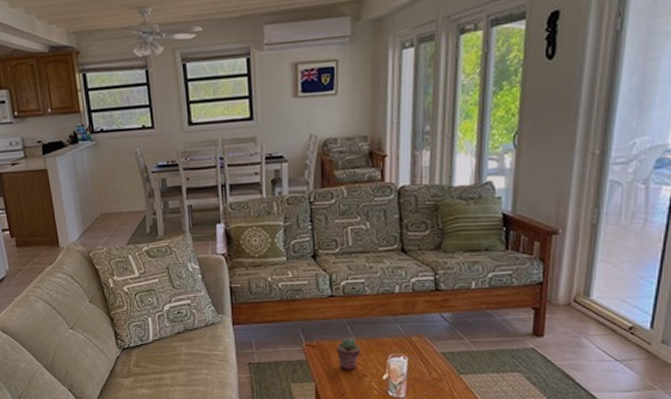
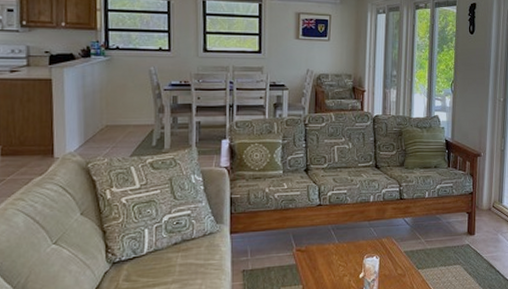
potted succulent: present [336,337,361,370] -> none [322,241,342,272]

